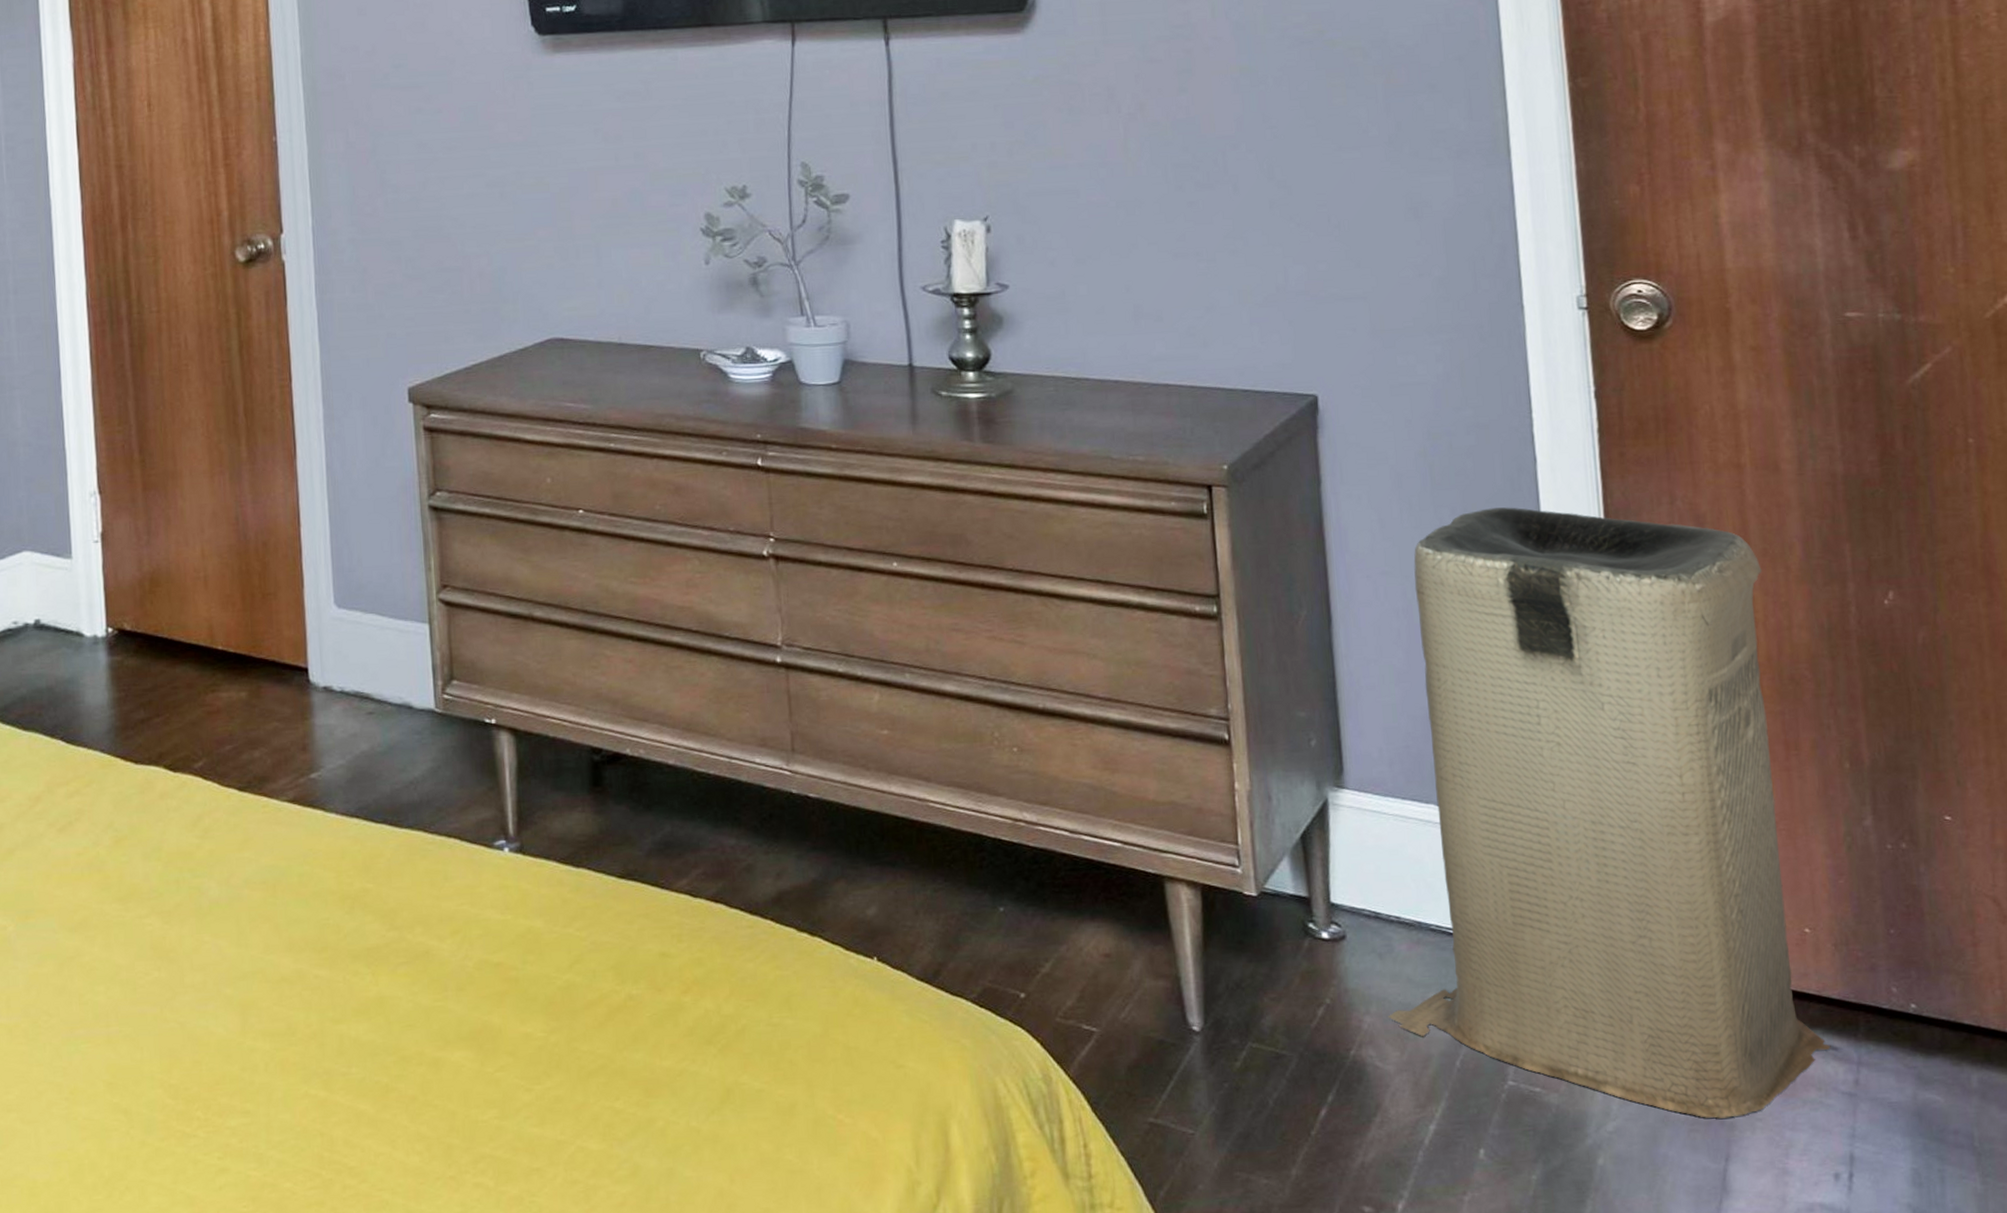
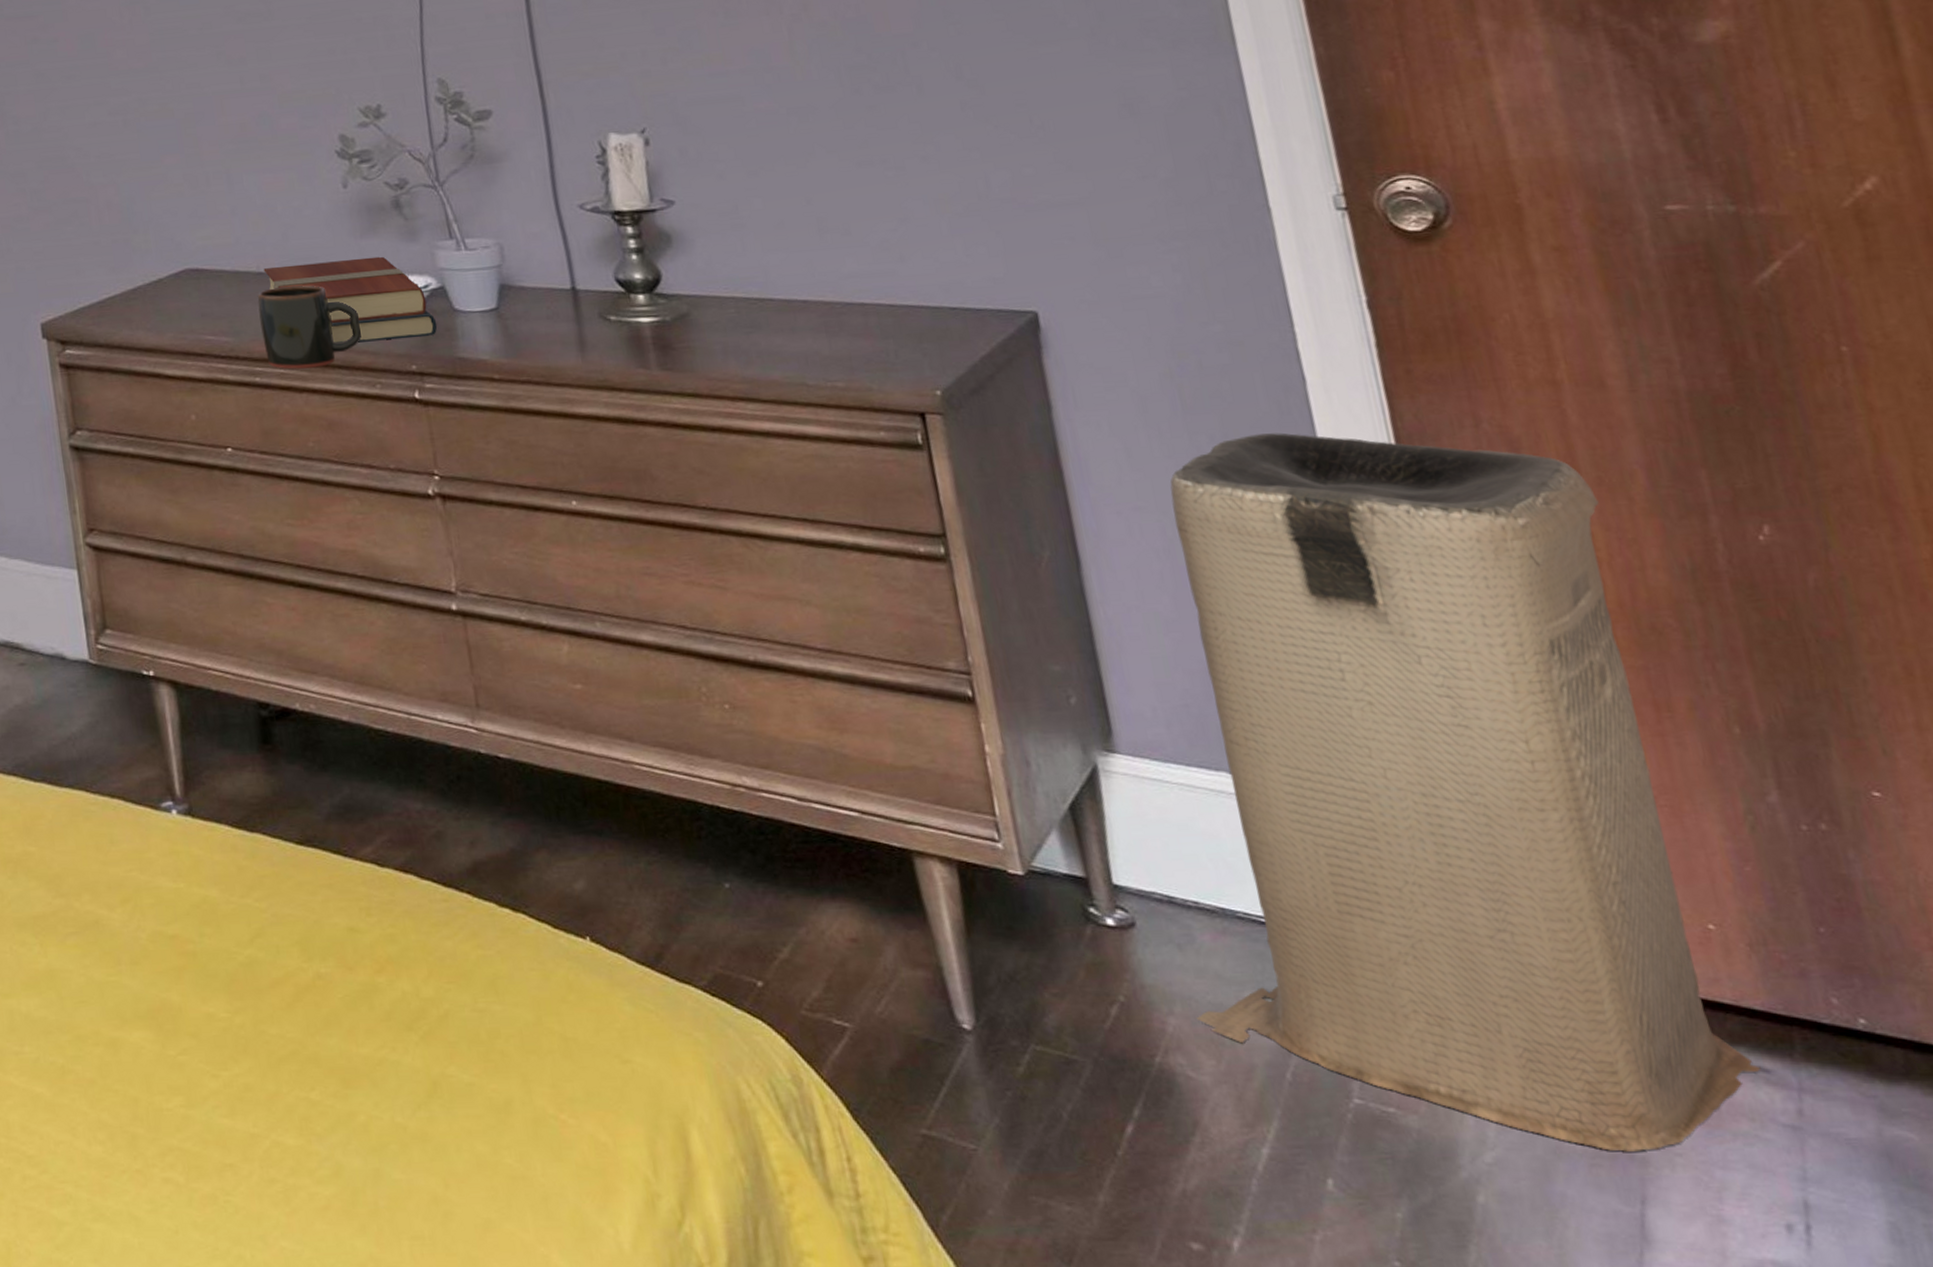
mug: none [617,356,713,437] -> present [257,285,362,370]
books: none [625,330,783,413] -> present [263,256,438,344]

